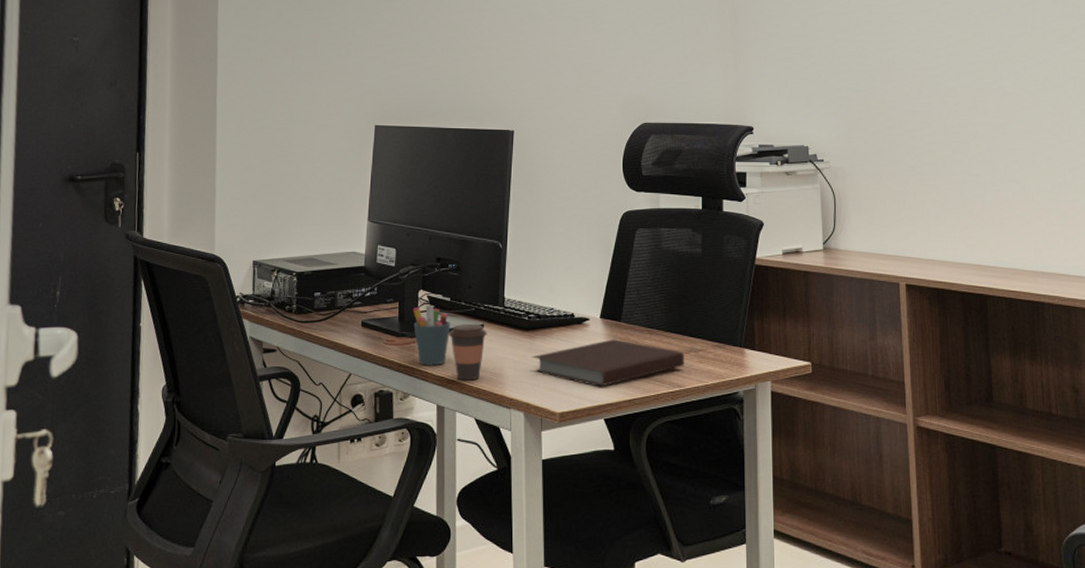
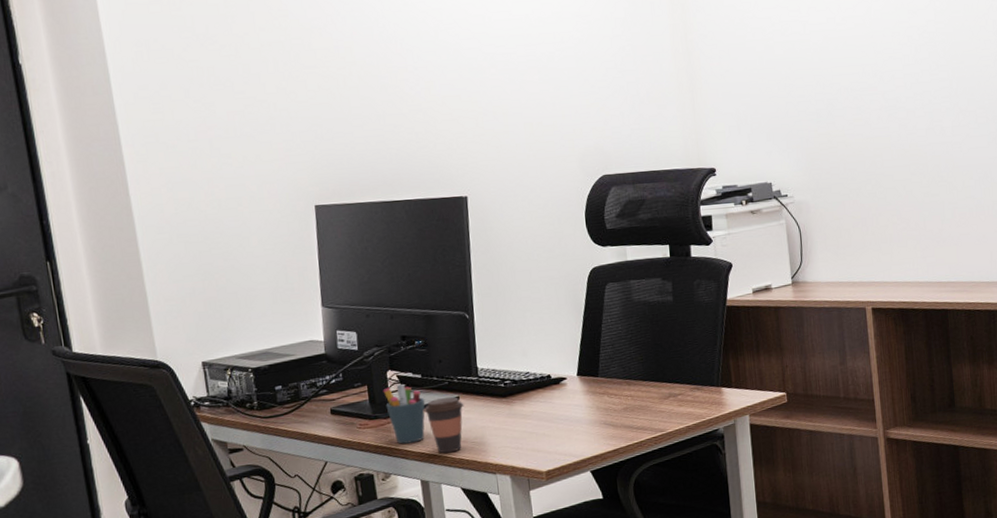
notebook: present [532,339,685,387] -> none [512,394,665,442]

